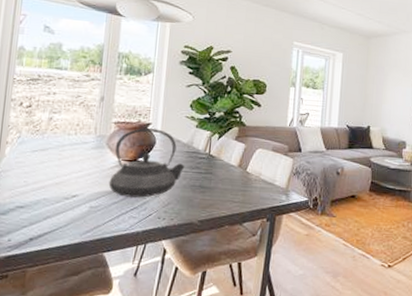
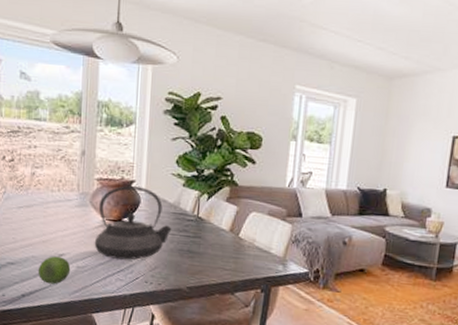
fruit: none [48,197,84,226] -> present [38,256,71,284]

